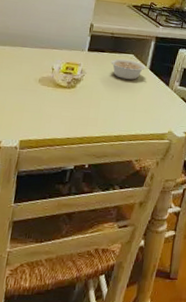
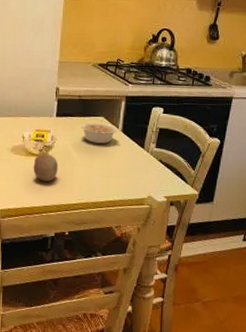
fruit: none [59,86,85,114] -> present [33,154,58,182]

